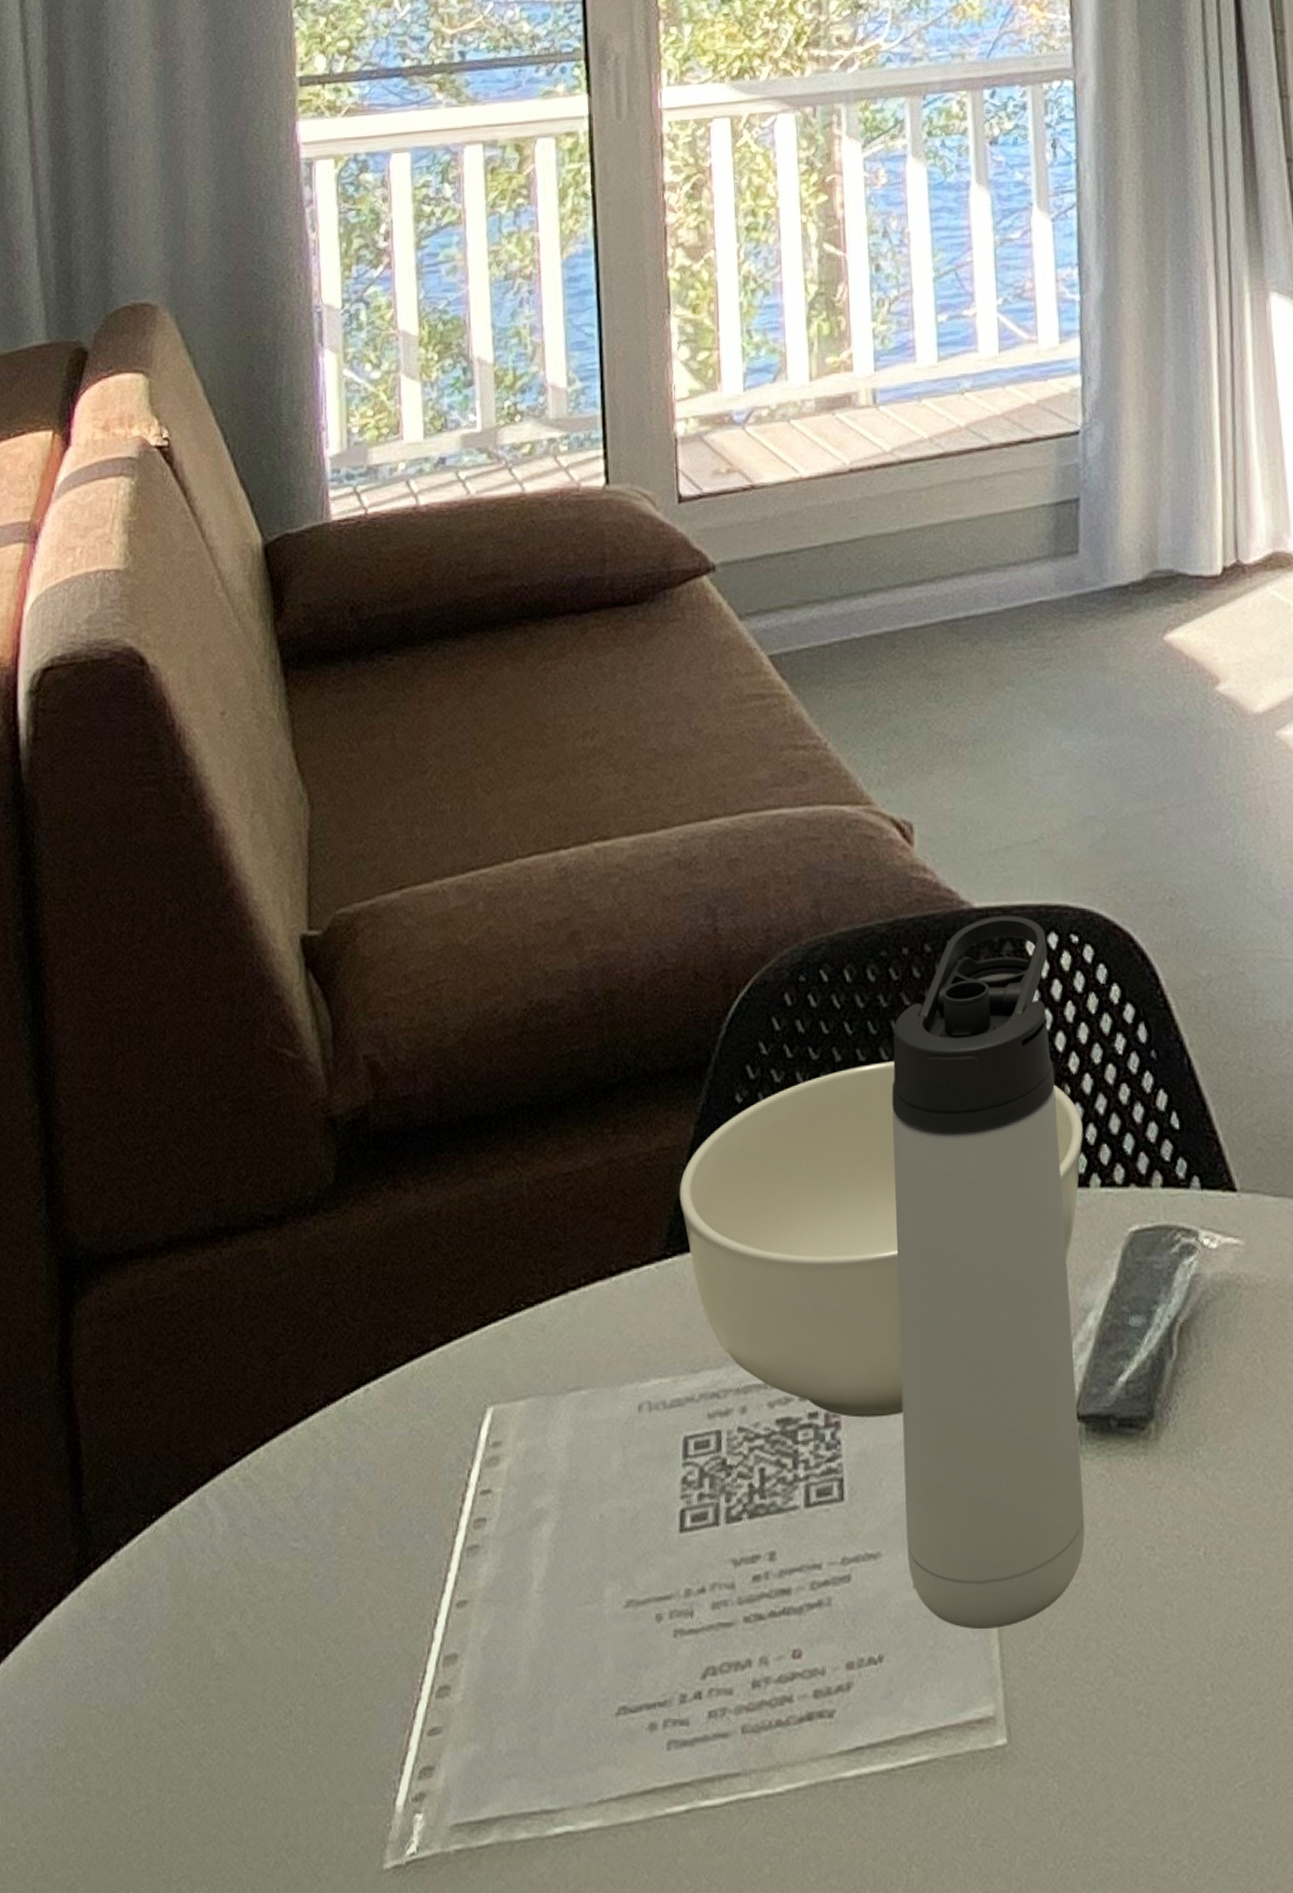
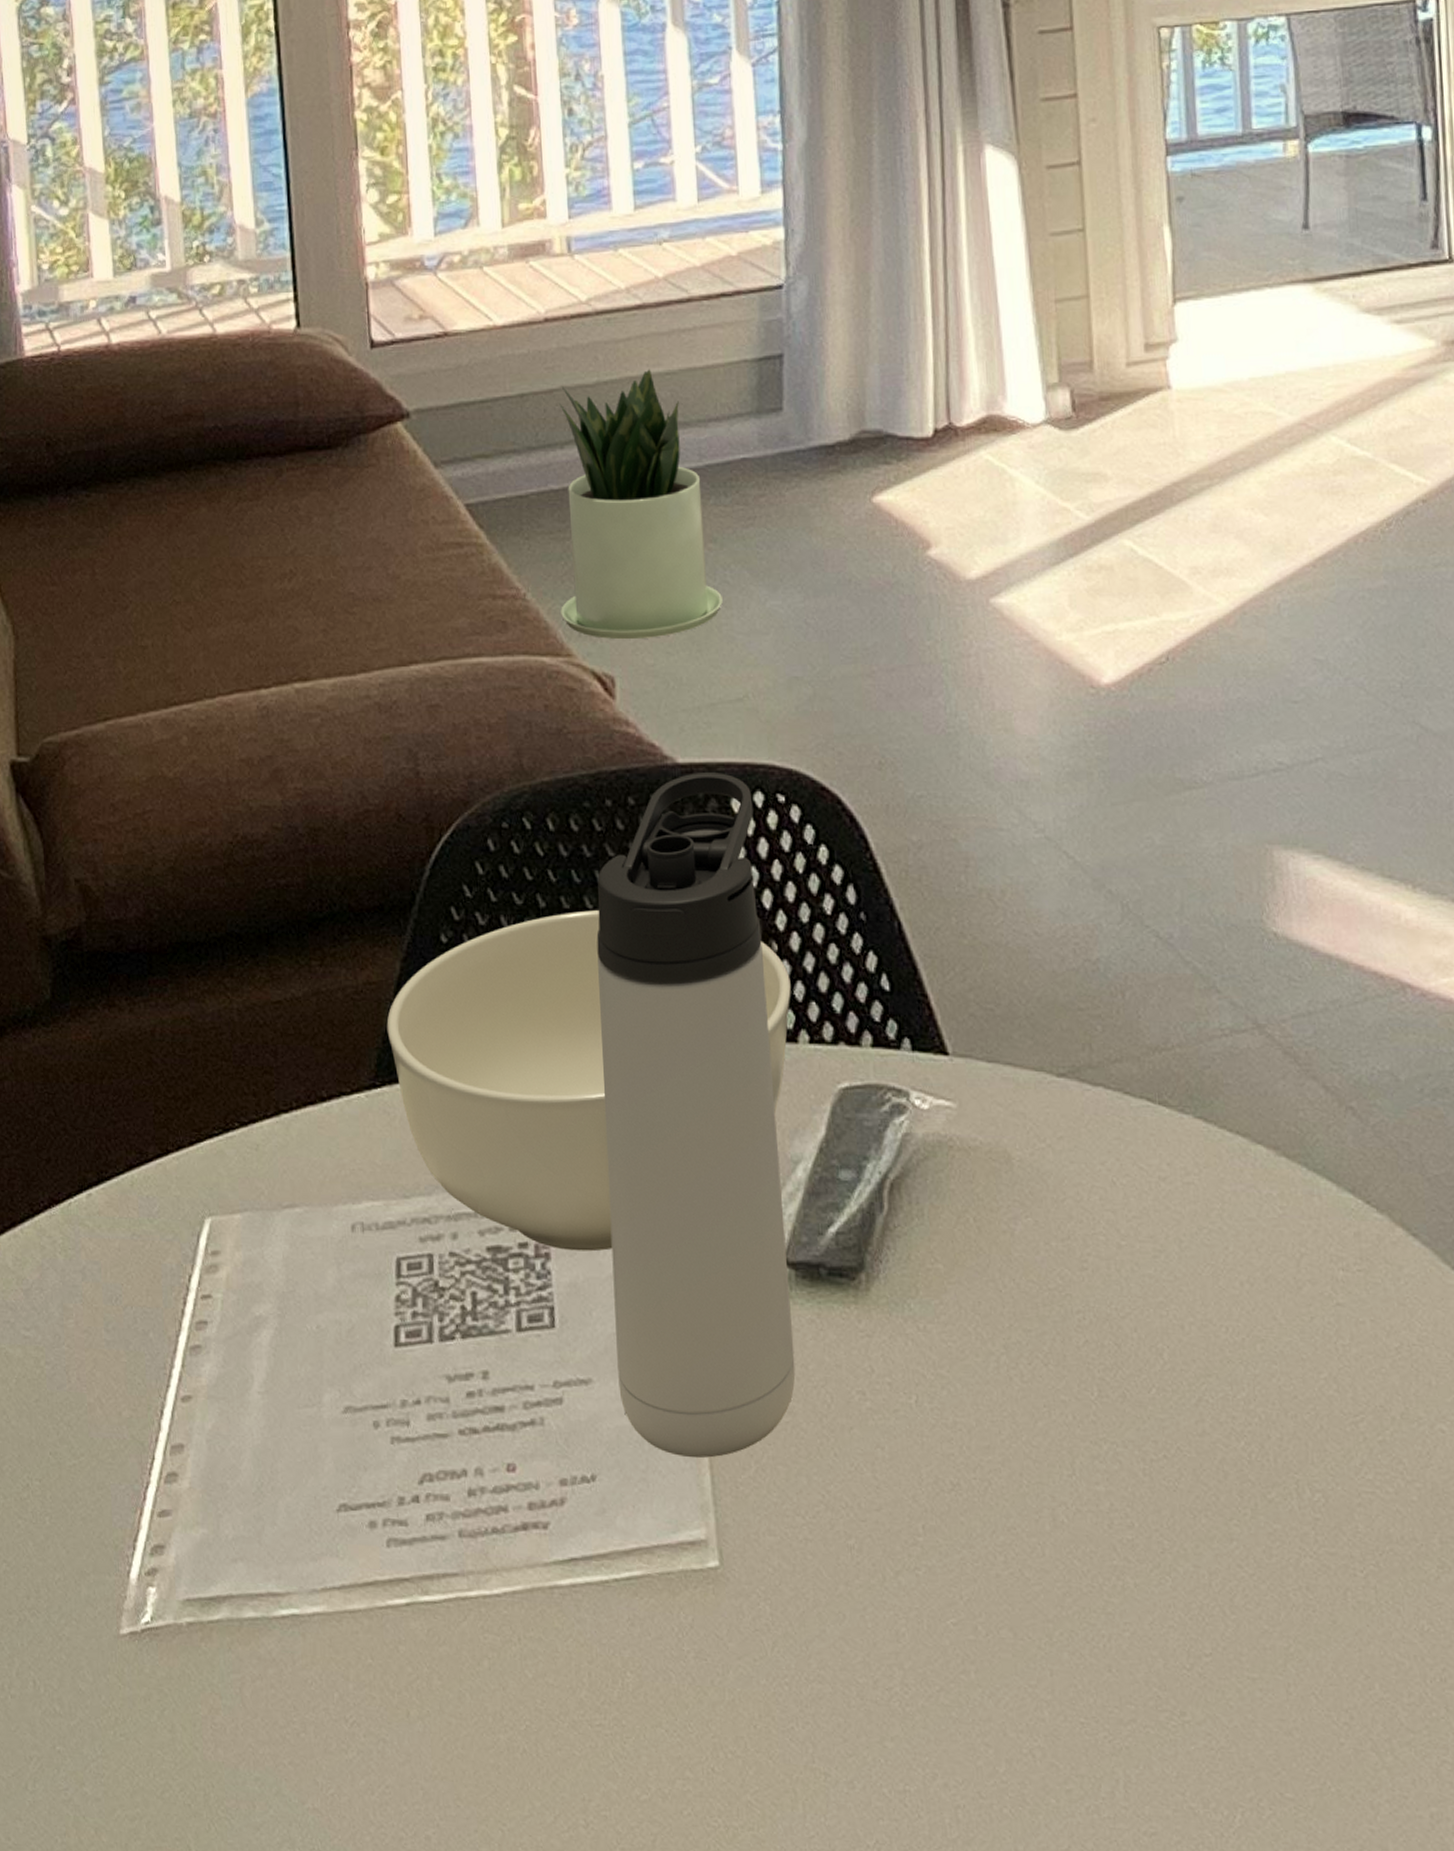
planter: none [861,516,1020,786] -> present [559,369,724,640]

